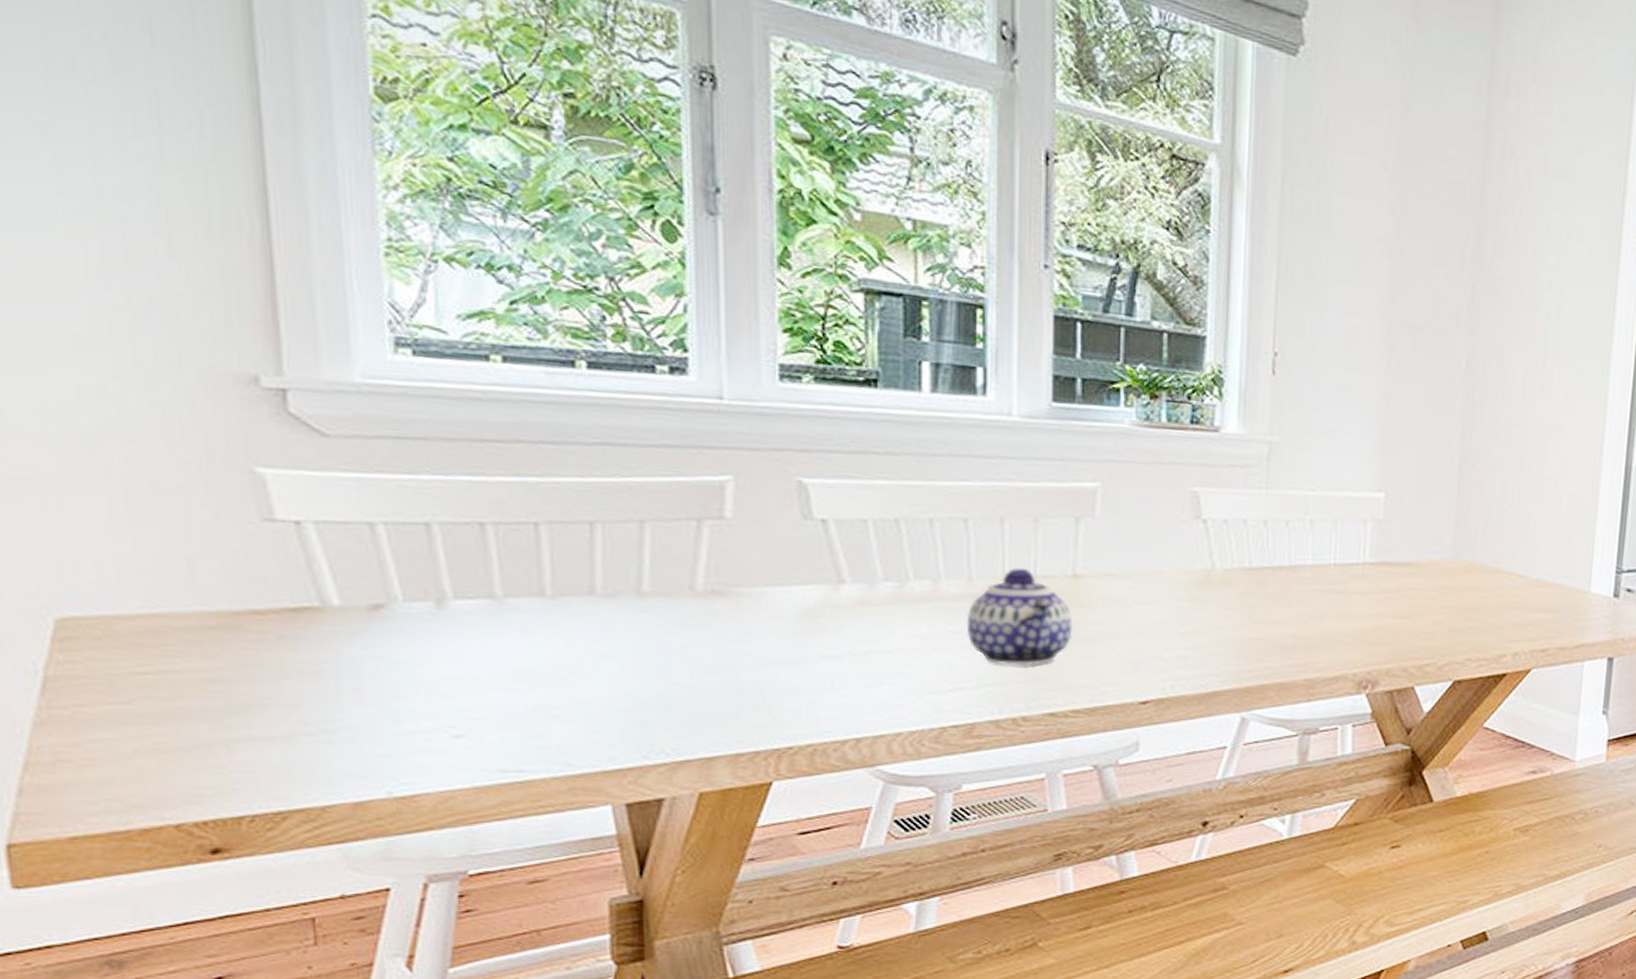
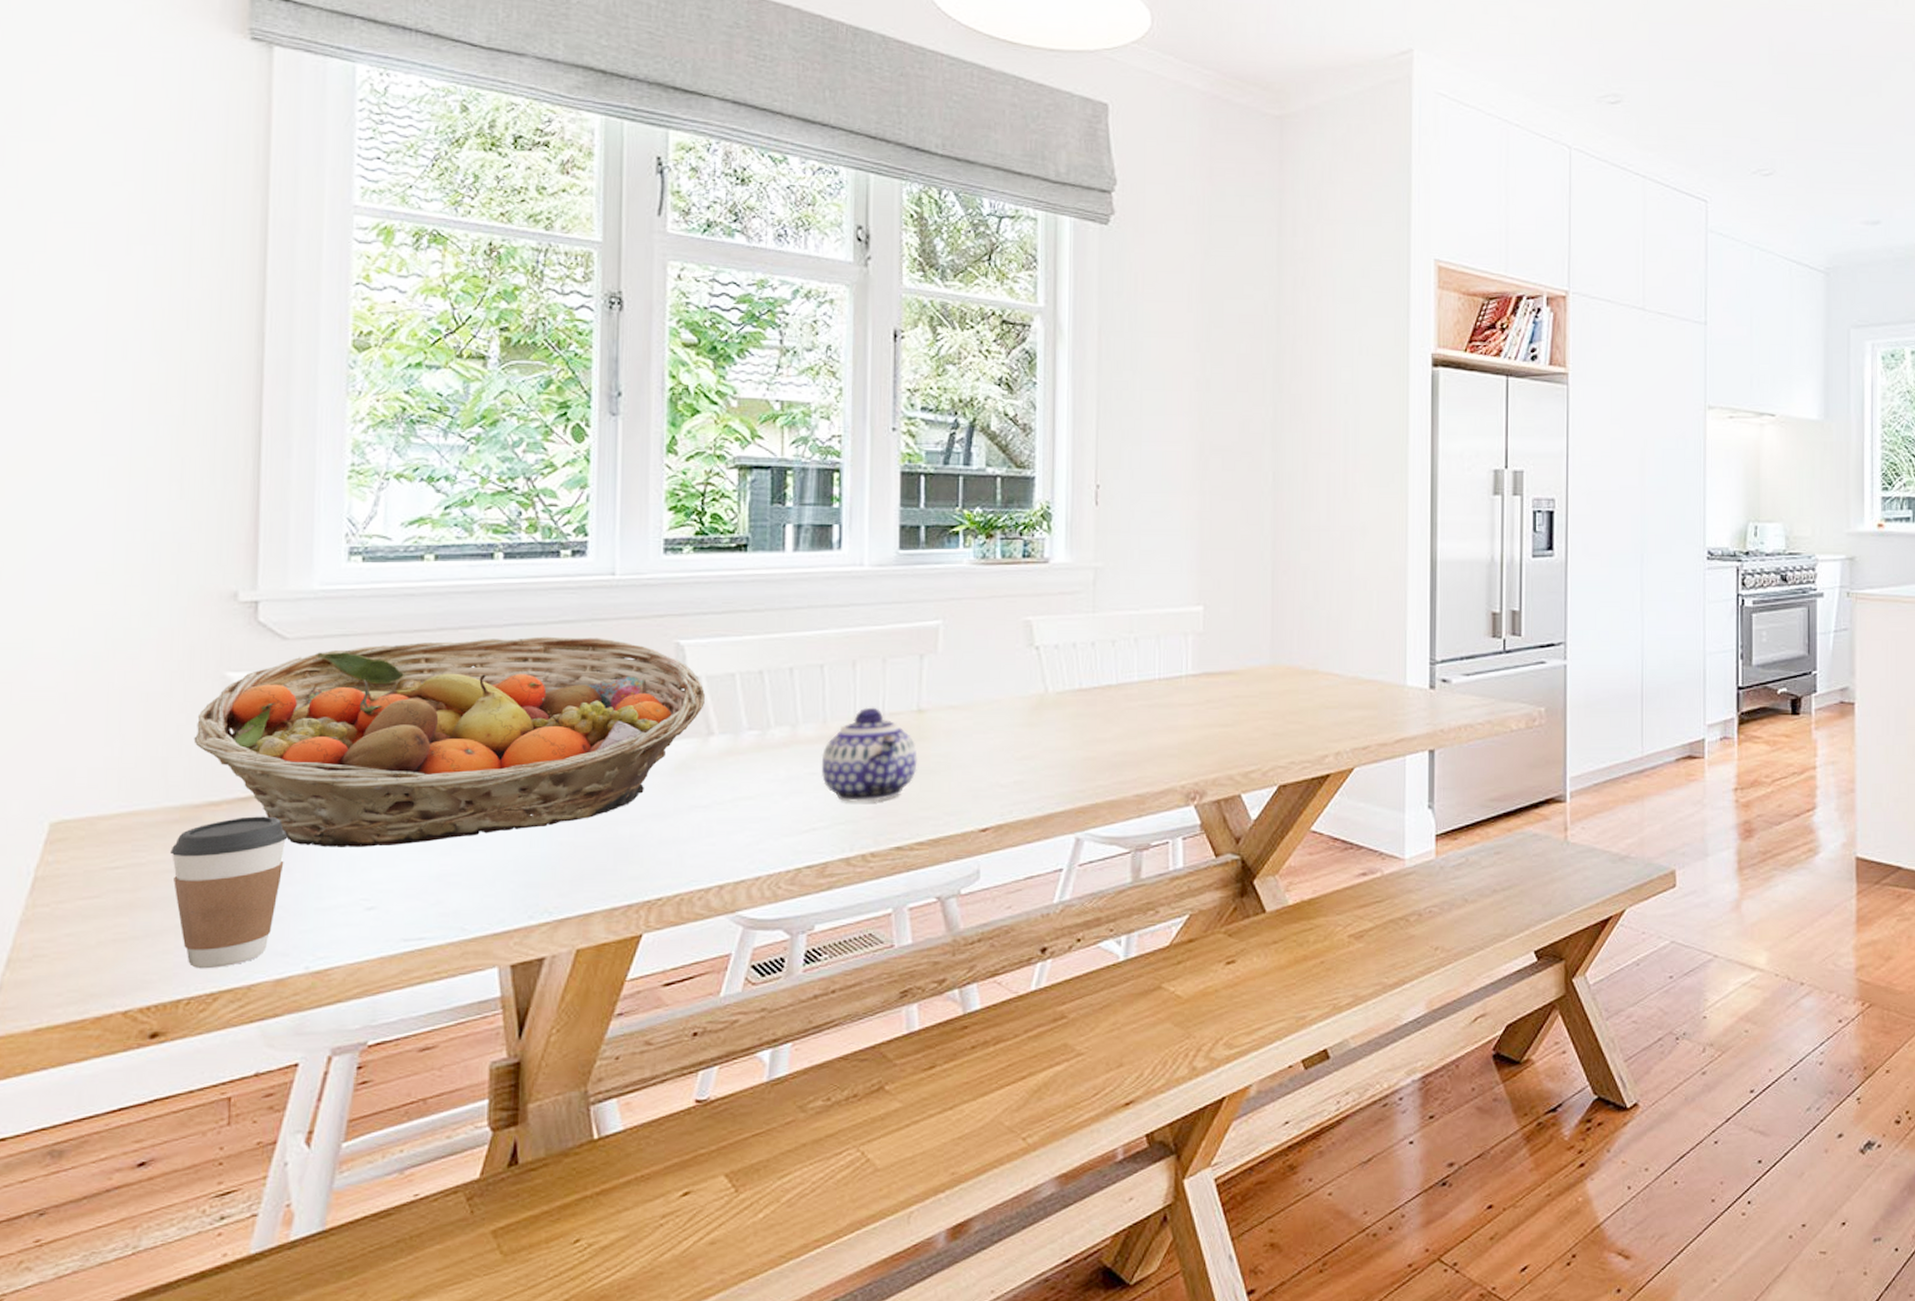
coffee cup: none [210,629,352,787] -> present [170,816,288,969]
fruit basket: none [223,452,833,673] -> present [193,636,705,847]

